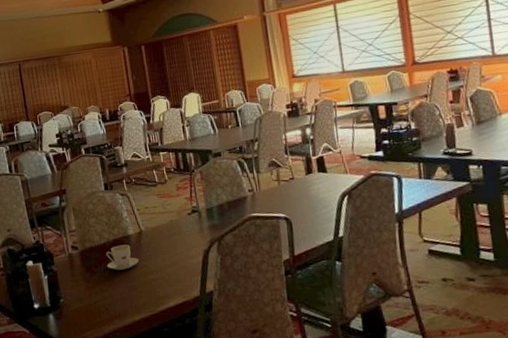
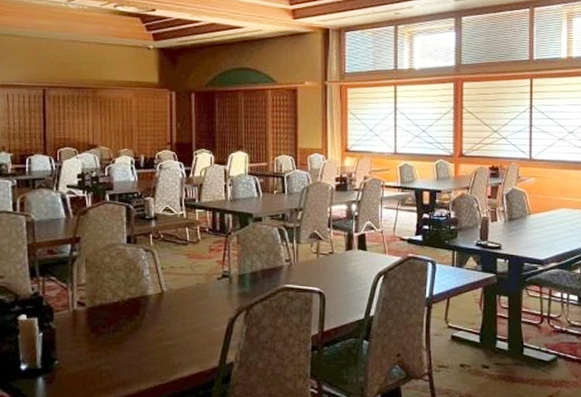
teacup: present [106,244,139,271] -> none [118,305,156,333]

